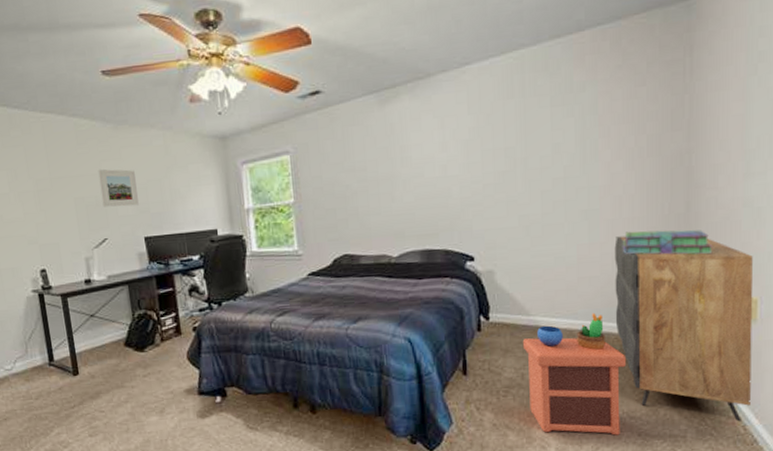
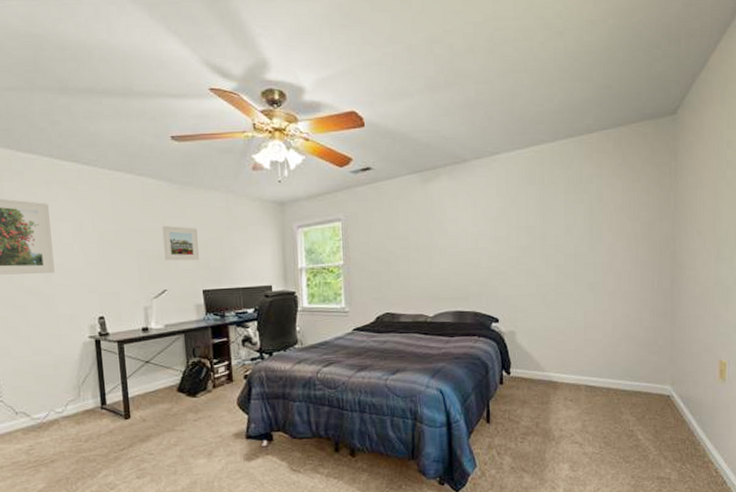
nightstand: present [522,313,627,436] -> none [538,370,623,478]
dresser: present [614,236,753,422] -> none [614,305,723,466]
stack of books: present [623,230,713,255] -> none [621,302,692,324]

